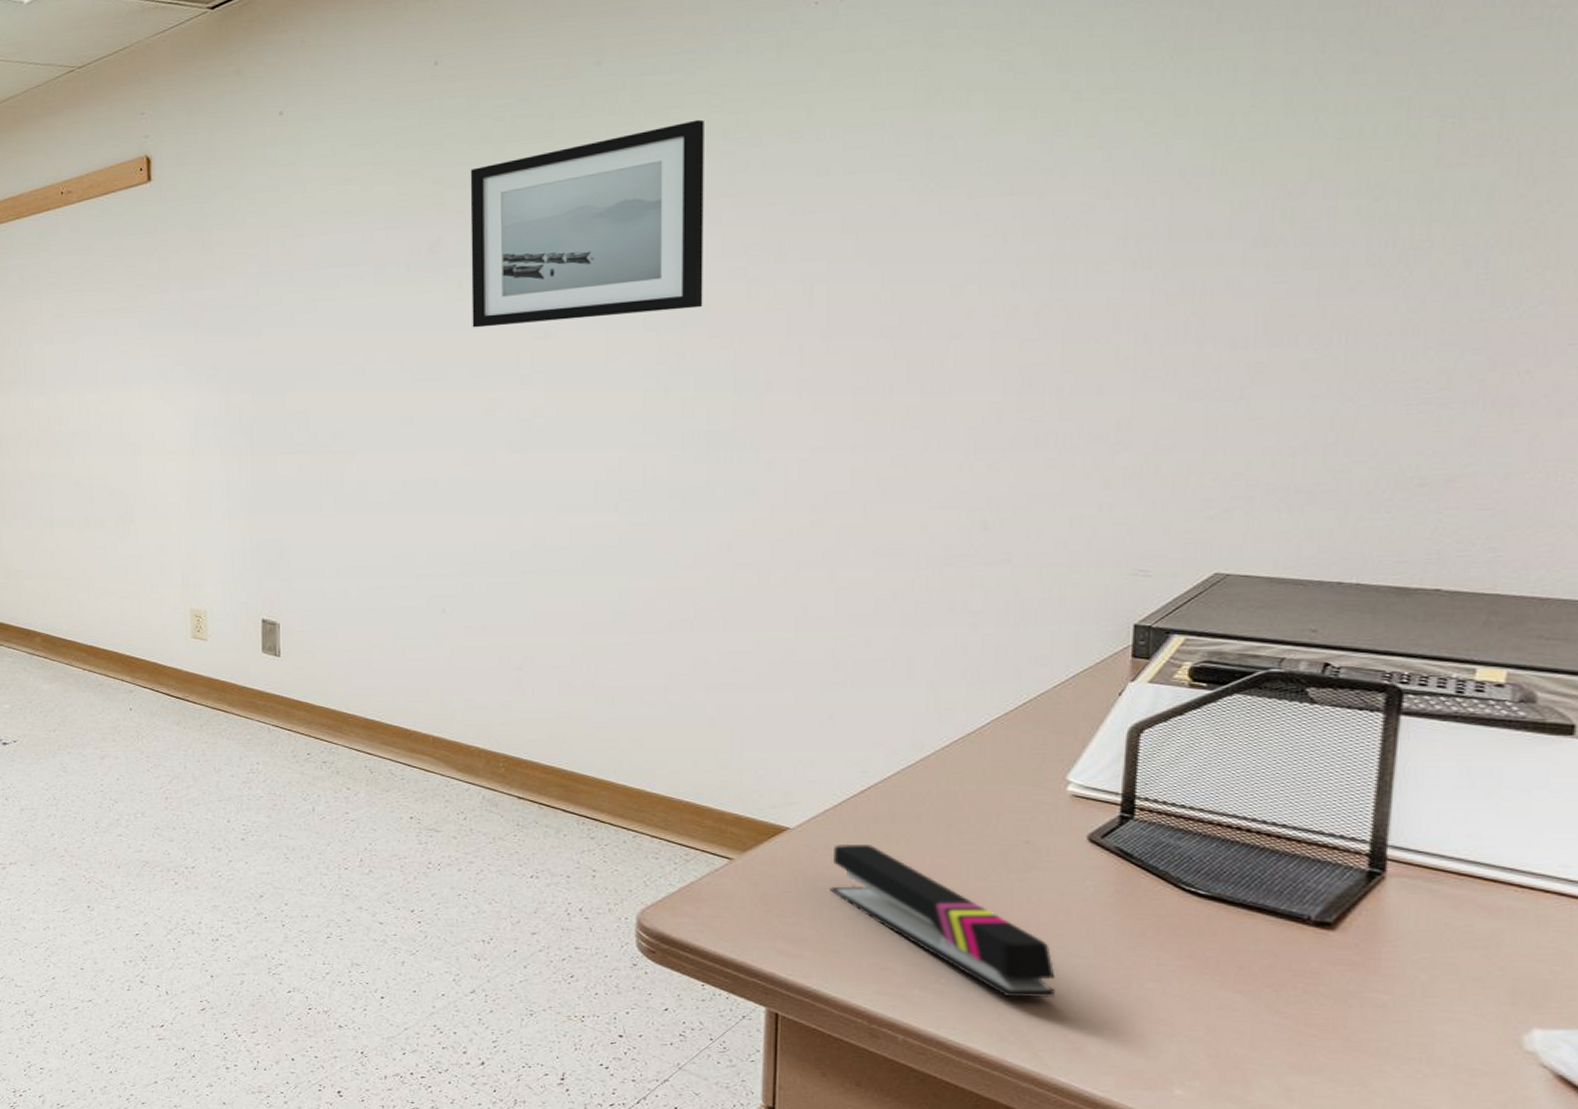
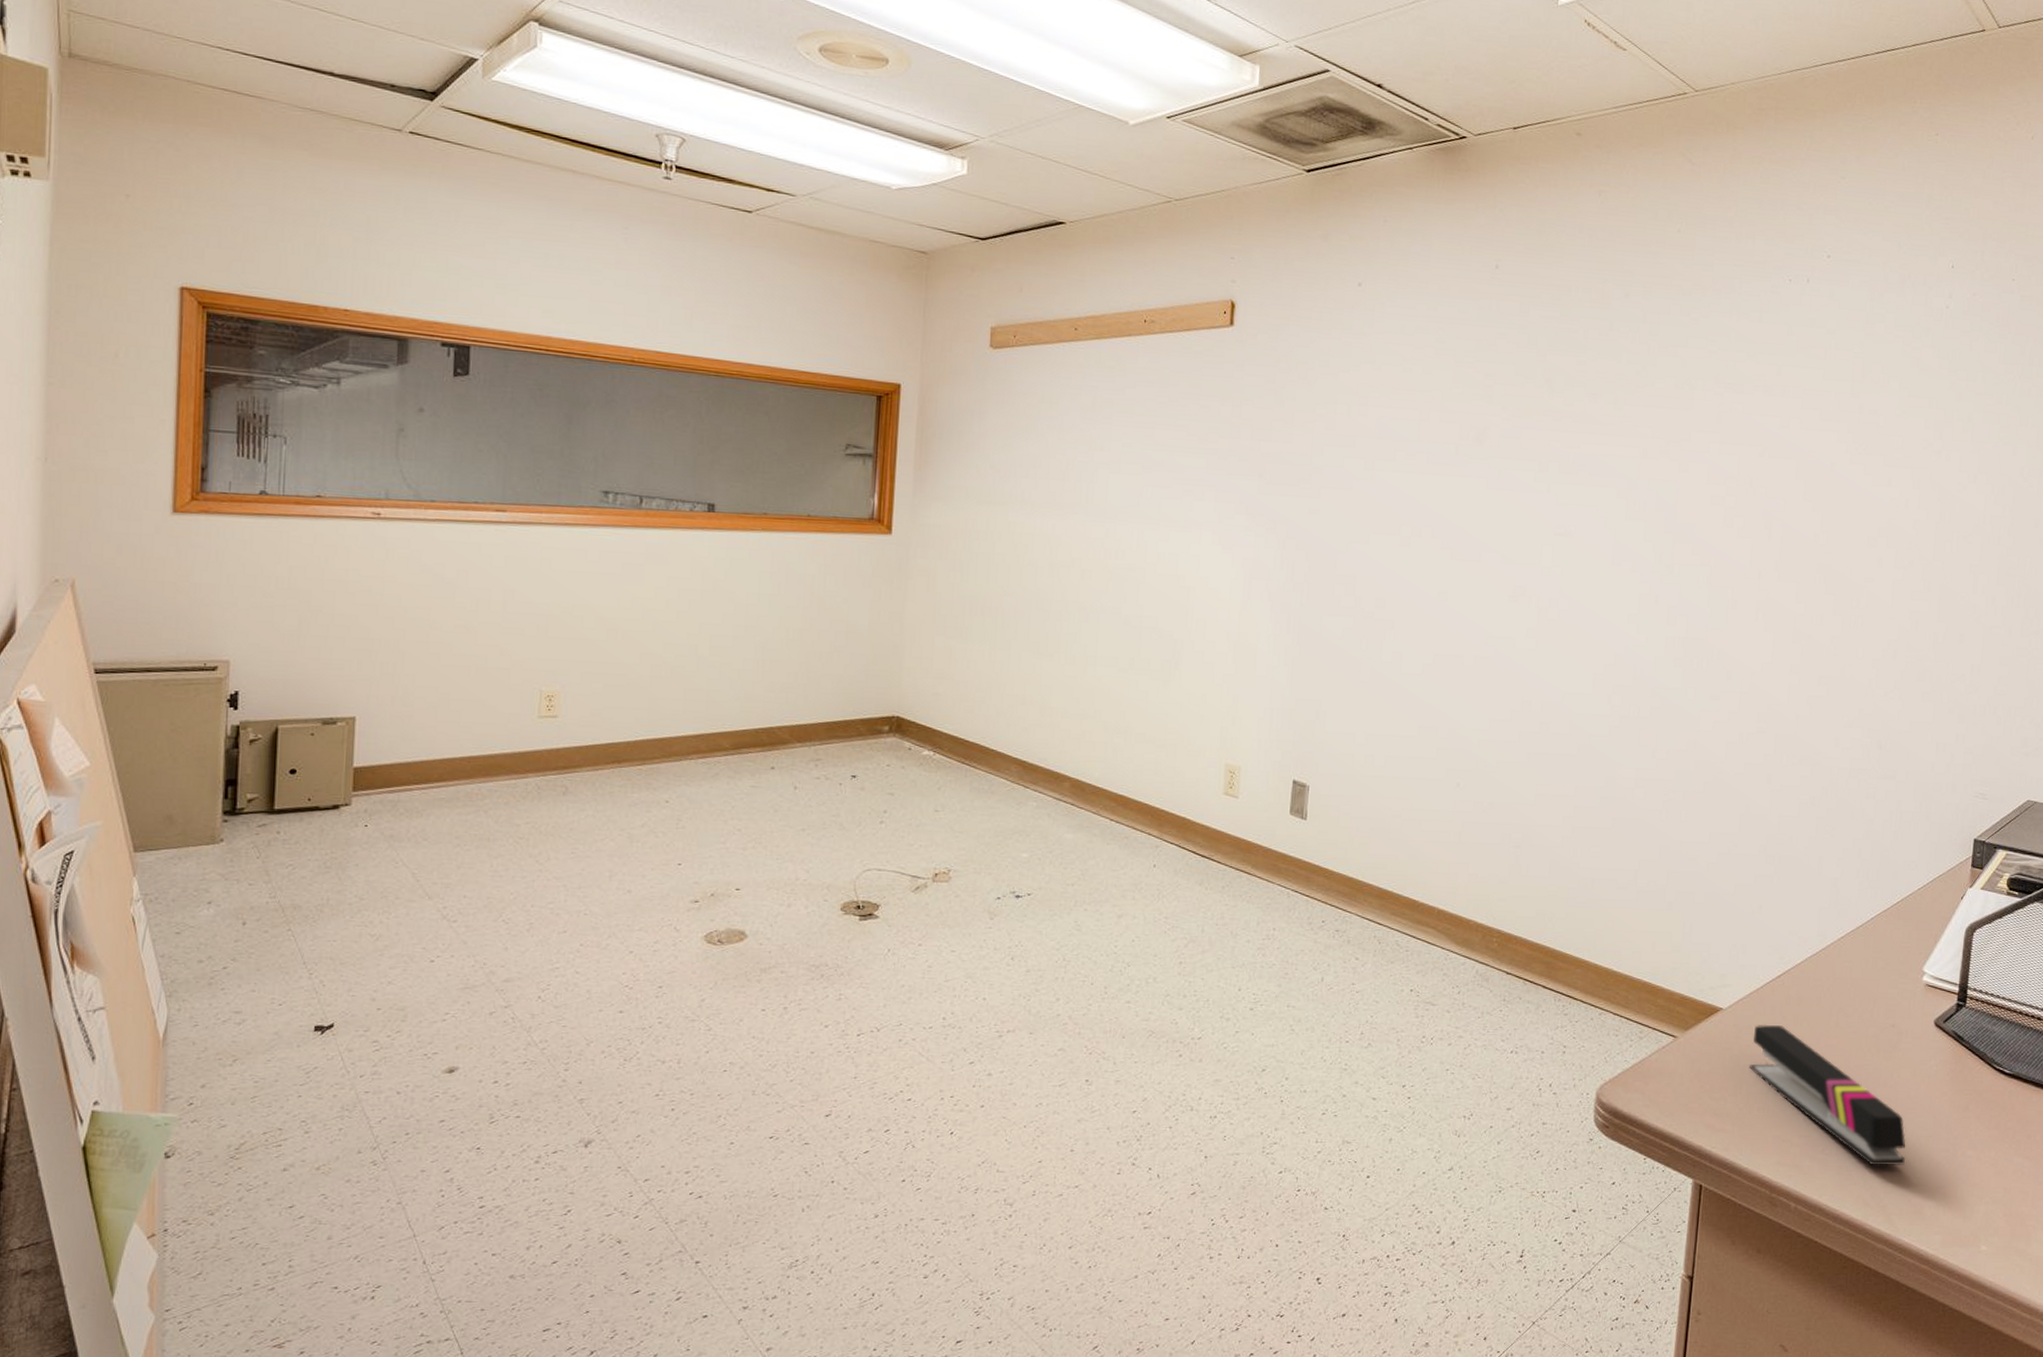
wall art: present [470,119,704,328] -> none [1506,360,1703,527]

